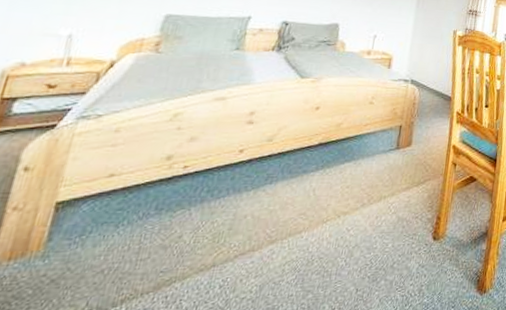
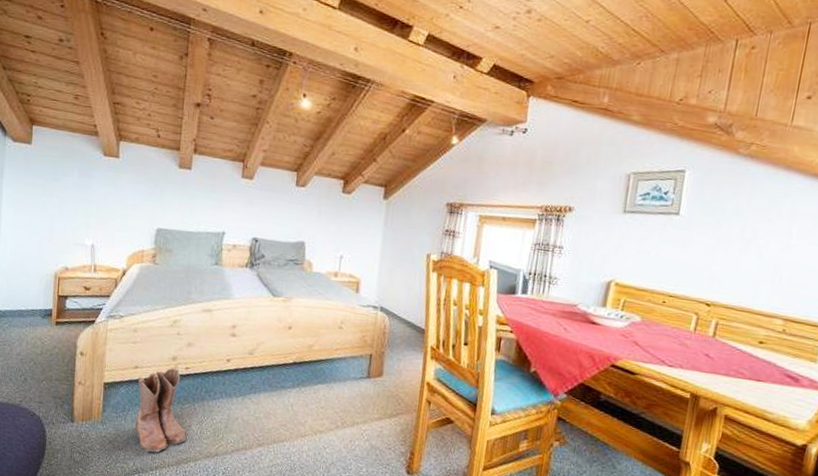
boots: none [96,169,176,283] -> present [134,367,186,453]

